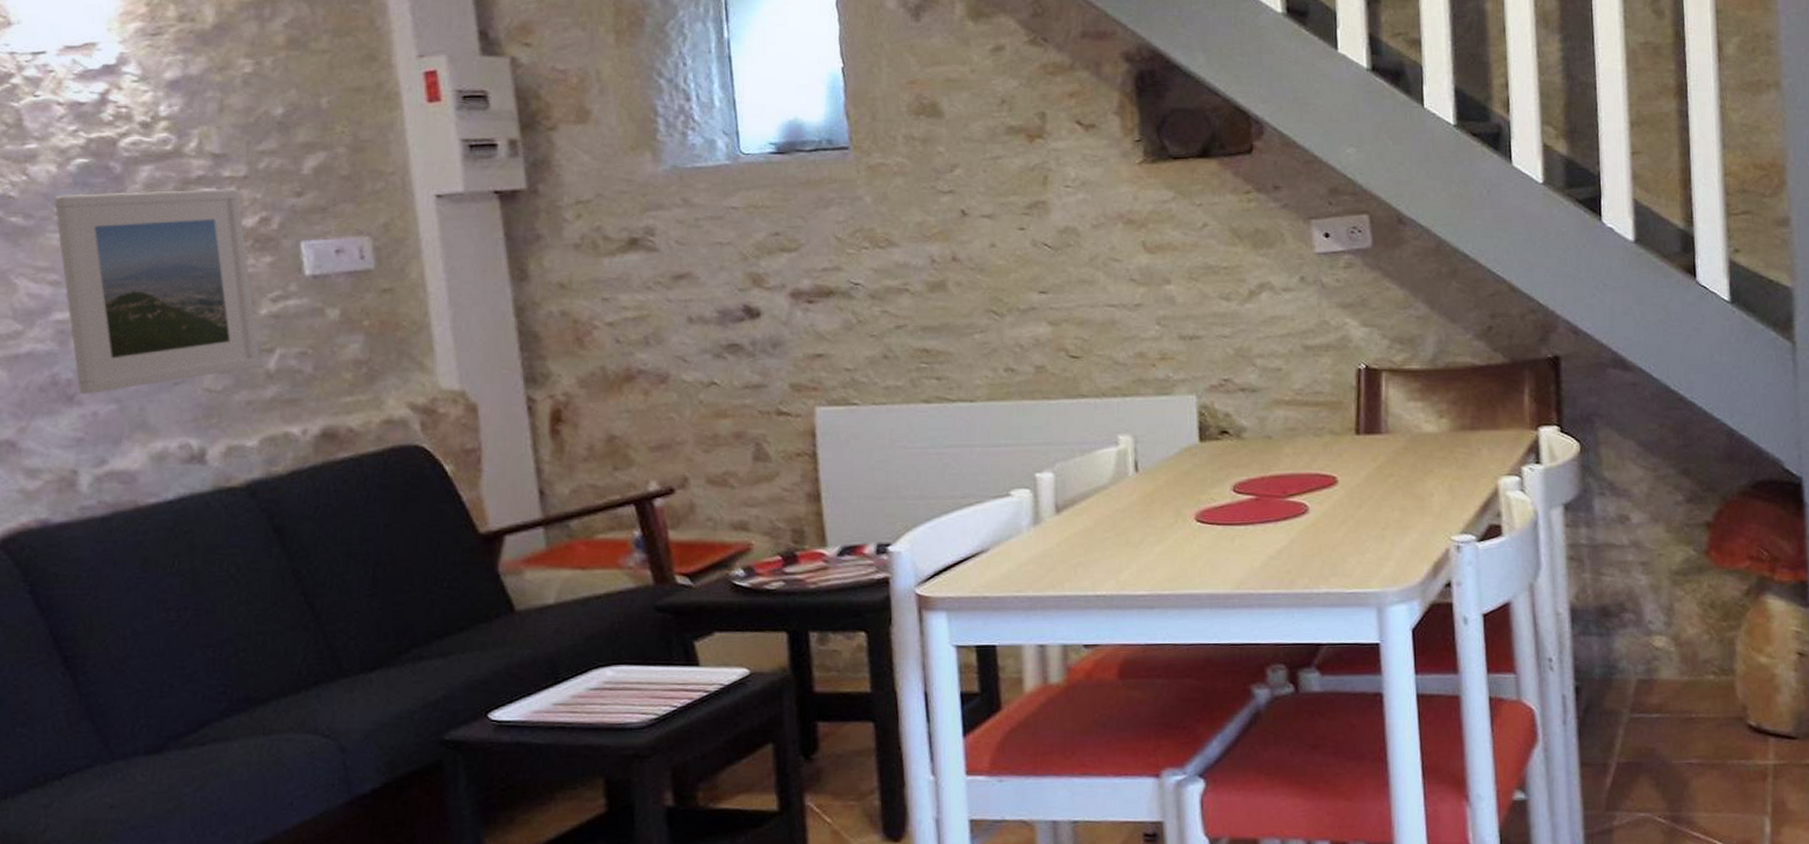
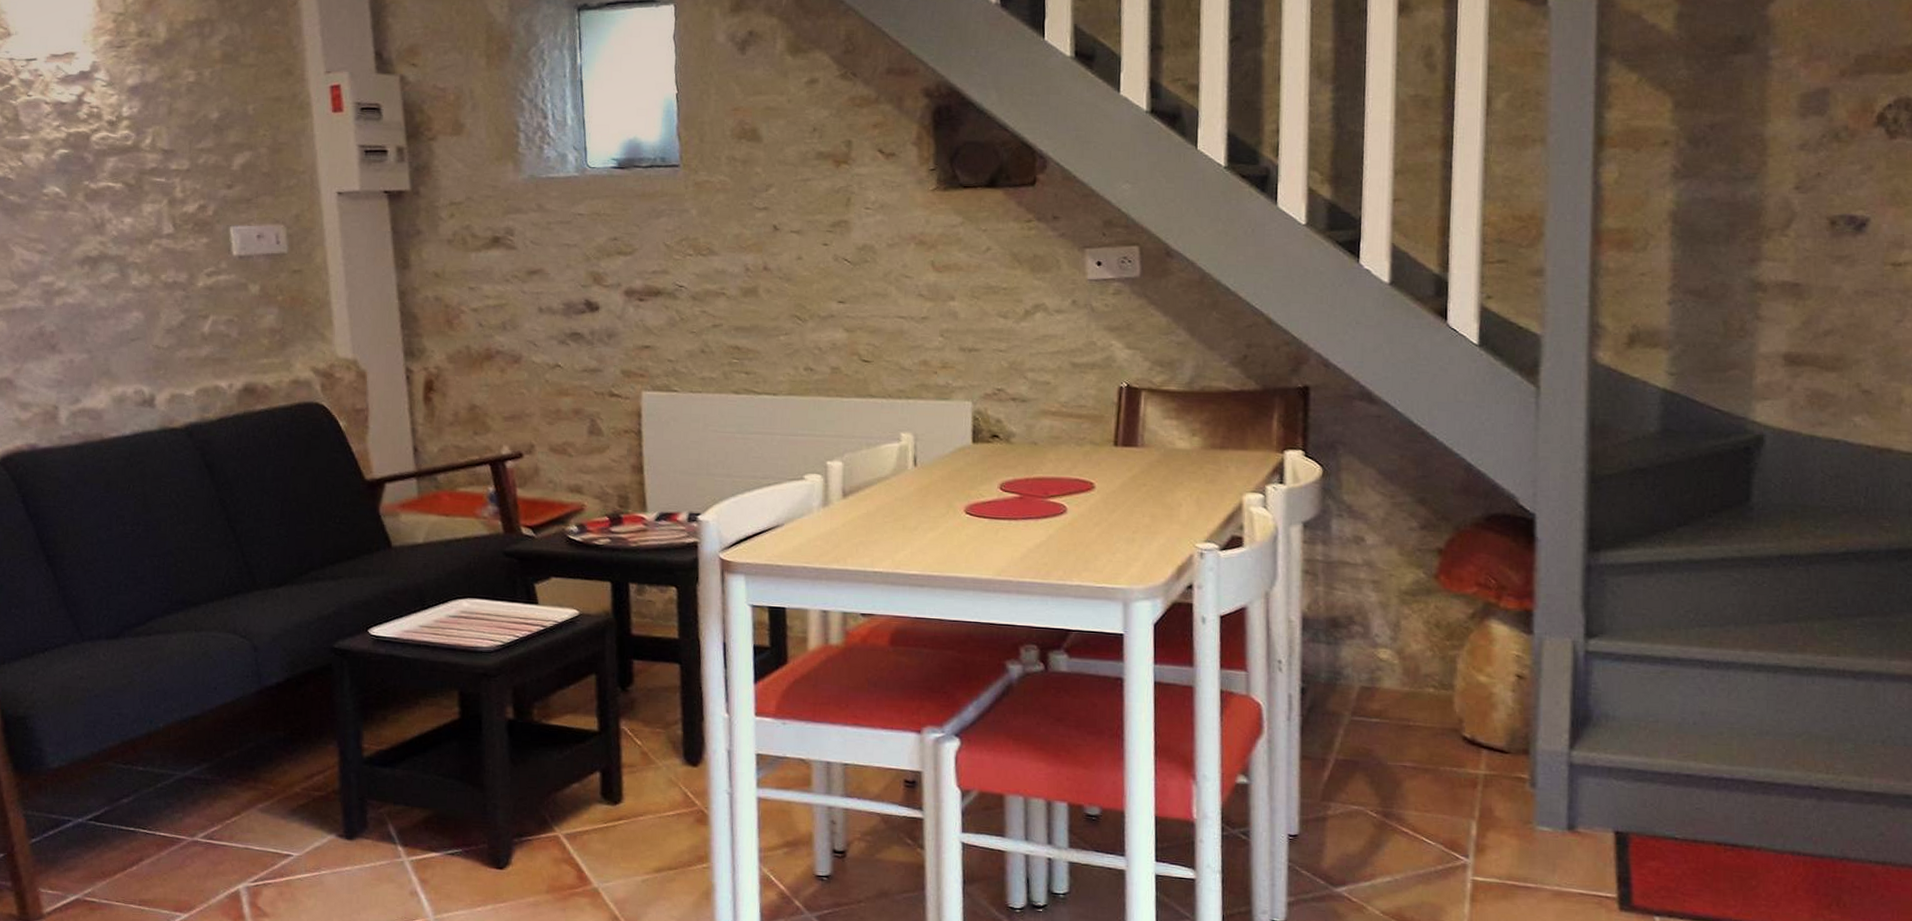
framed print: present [54,188,261,394] -> none [42,179,198,344]

